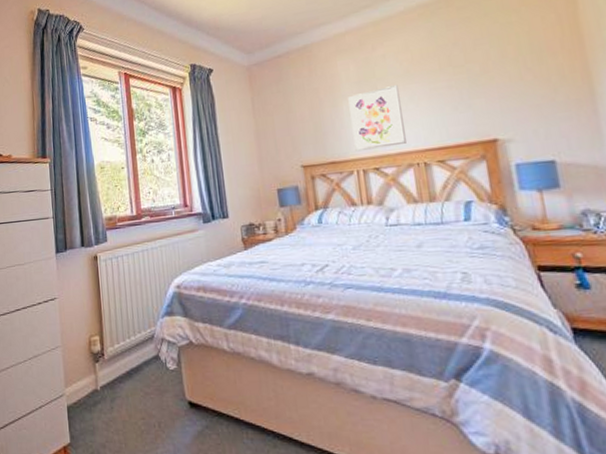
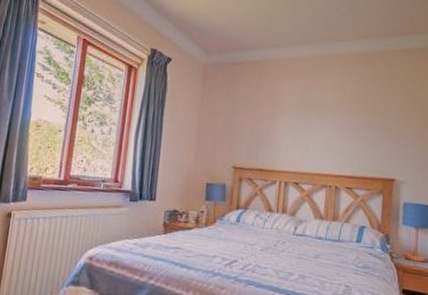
wall art: present [348,85,406,151] -> none [282,114,328,167]

